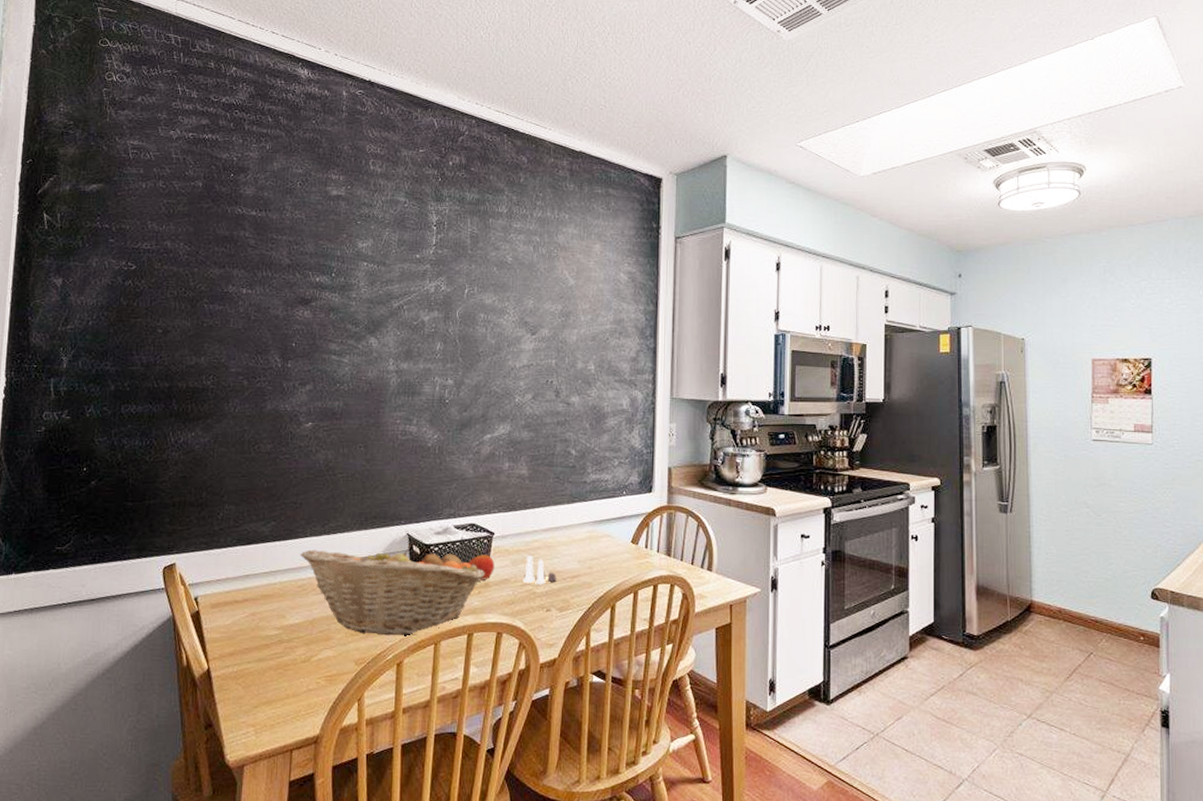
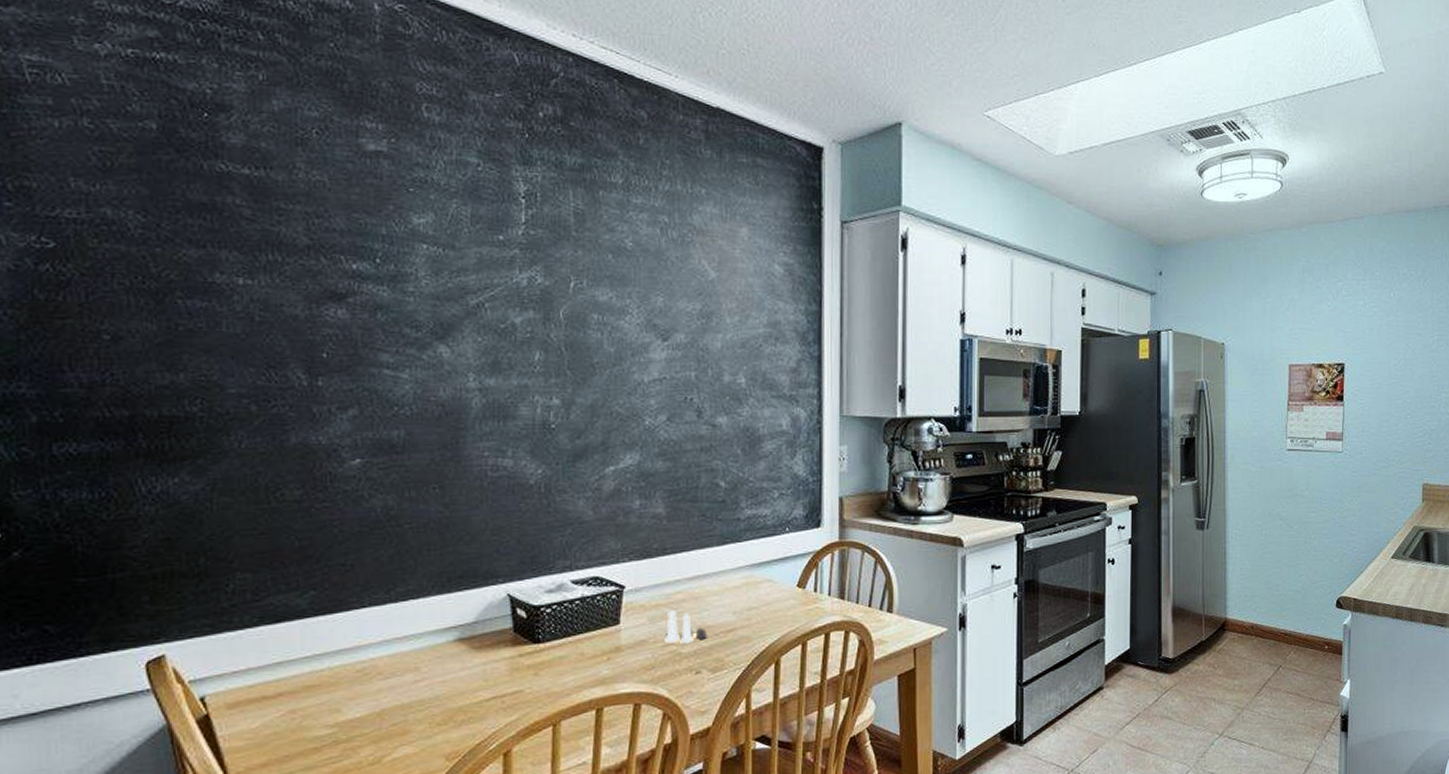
fruit basket: present [300,543,485,636] -> none [356,606,615,722]
apple: present [468,554,495,581] -> none [592,613,627,646]

